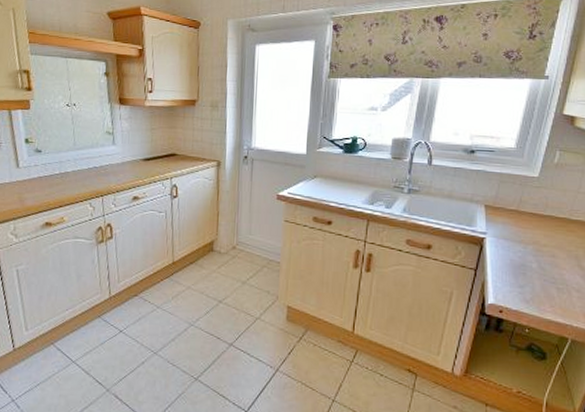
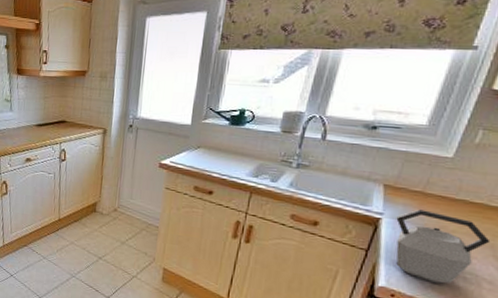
kettle: none [498,227,575,296] -> present [396,209,491,284]

